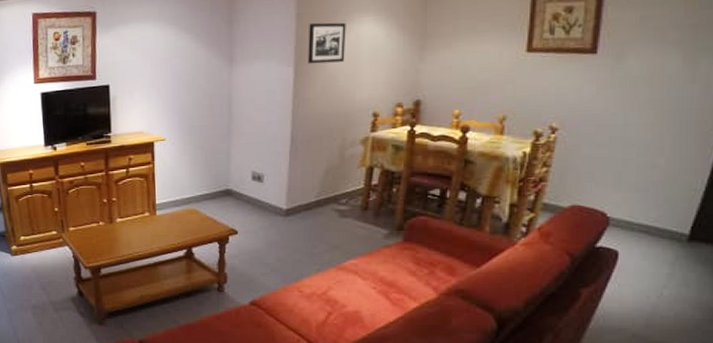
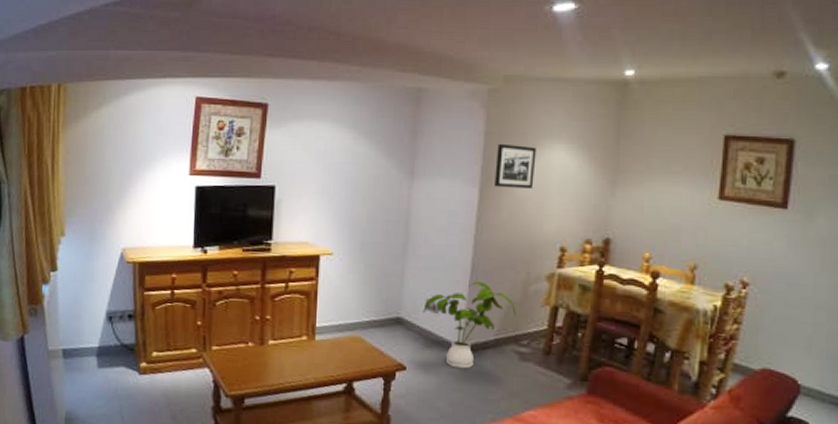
house plant: none [249,150,334,229] -> present [423,281,516,369]

